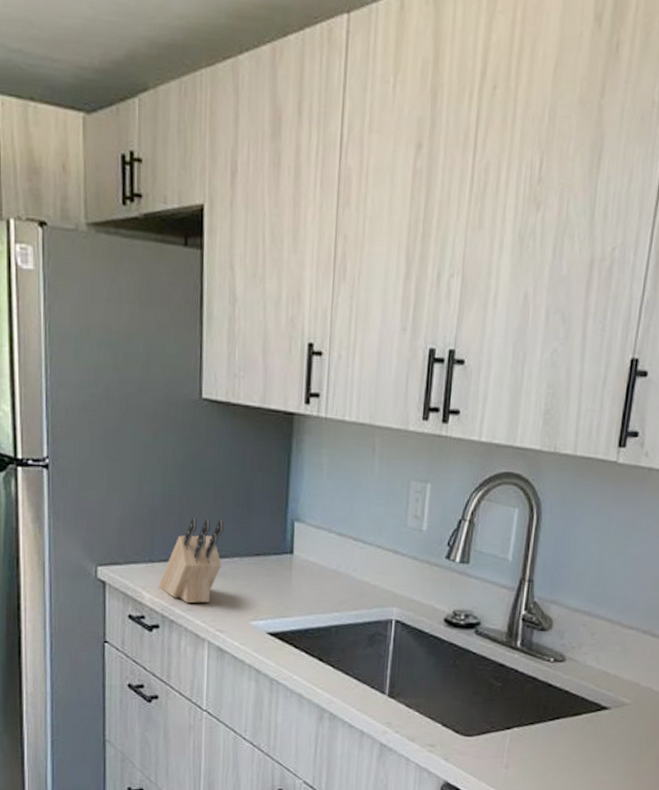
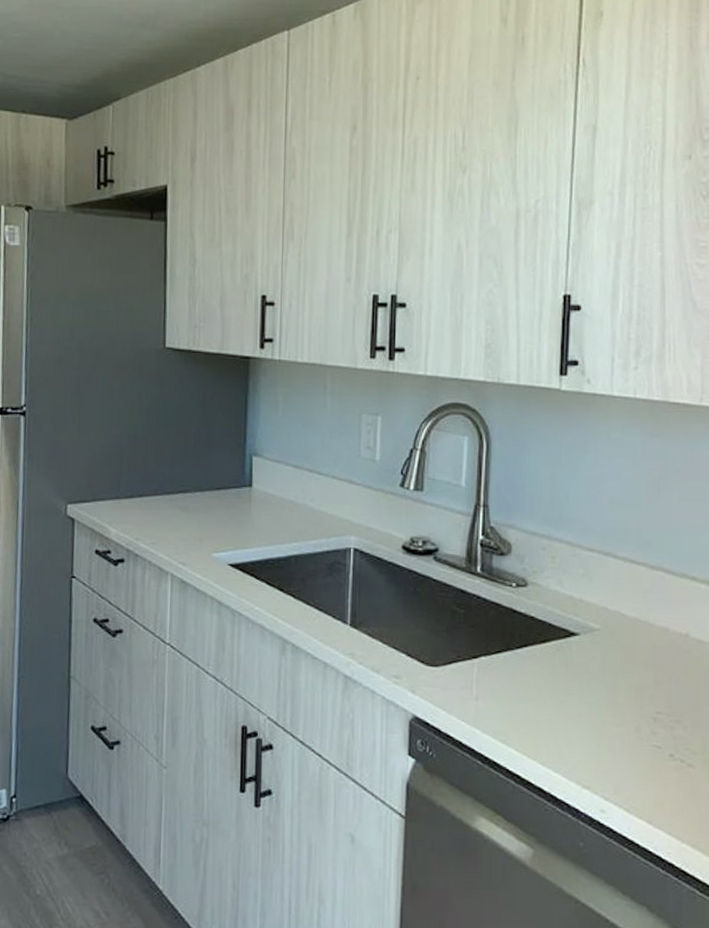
knife block: present [159,518,224,604] -> none [124,456,186,538]

